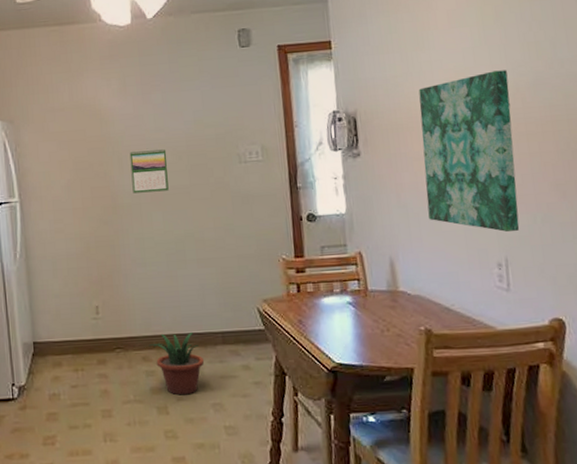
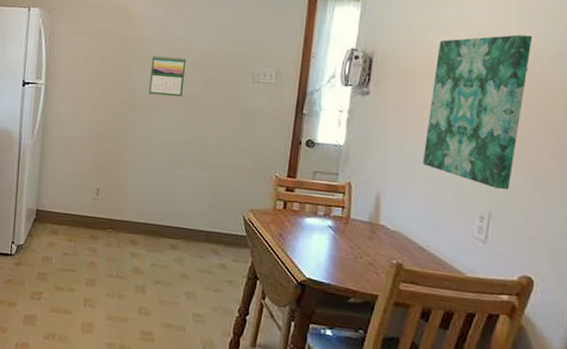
potted plant: present [148,333,204,396] -> none [138,222,185,280]

